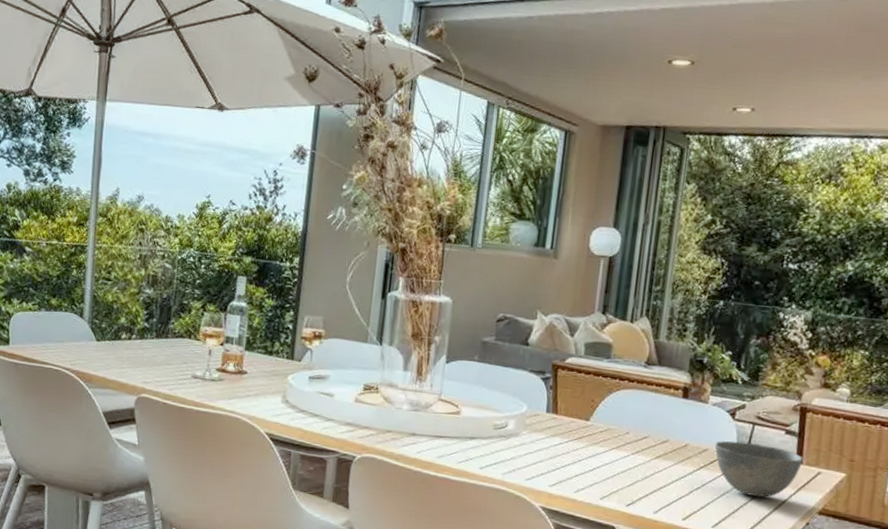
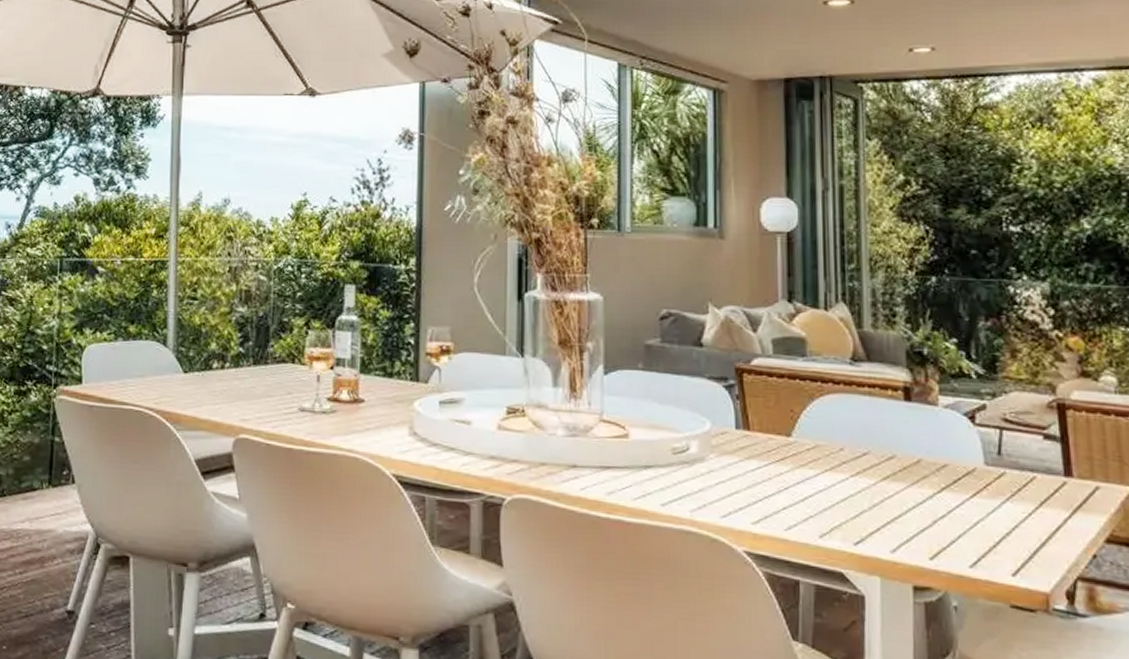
bowl: present [714,441,803,498] -> none [955,452,1073,525]

